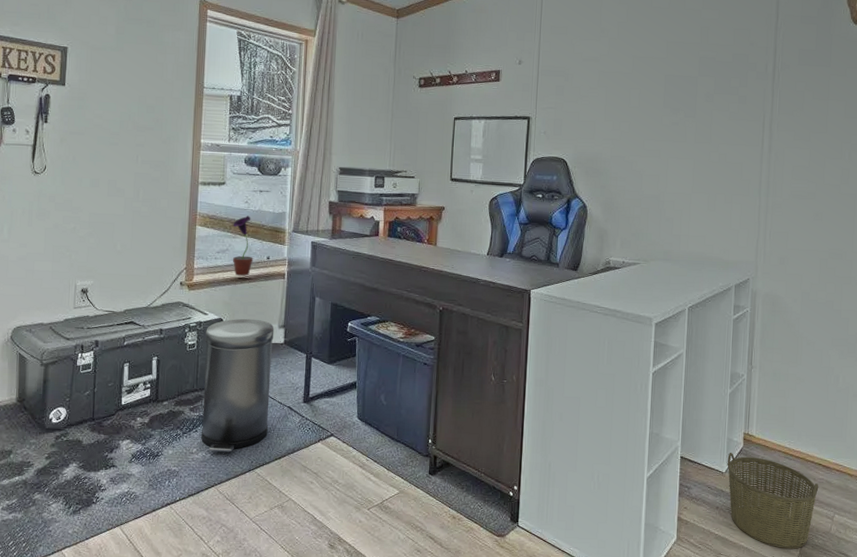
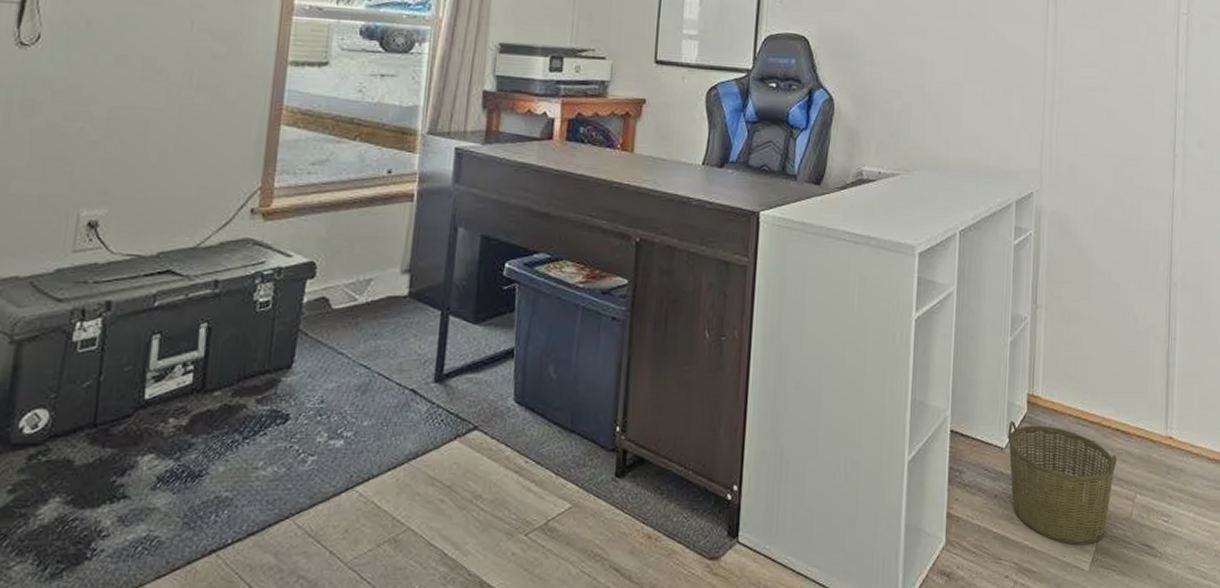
pedal bin: present [201,318,274,452] -> none [272,261,395,464]
potted flower: present [233,215,253,276] -> none [335,110,367,198]

